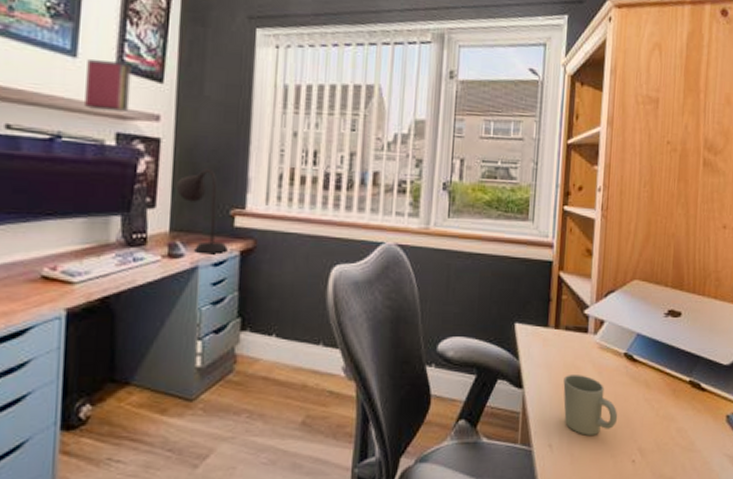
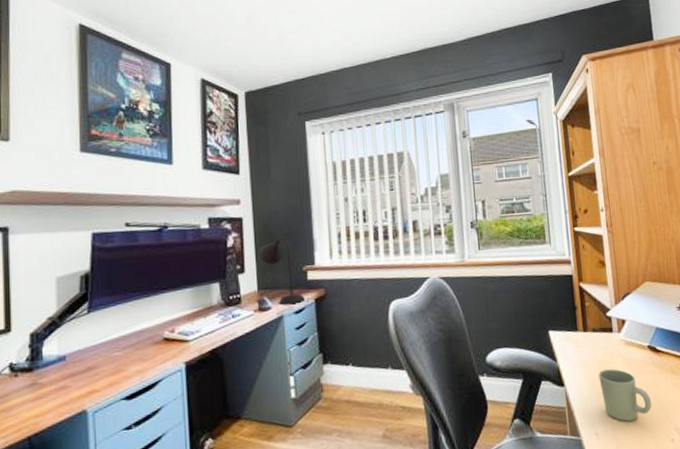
books: present [85,60,132,111] -> none [181,163,216,202]

